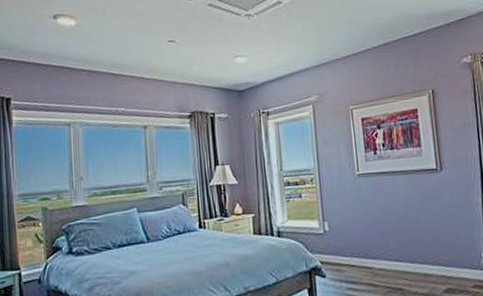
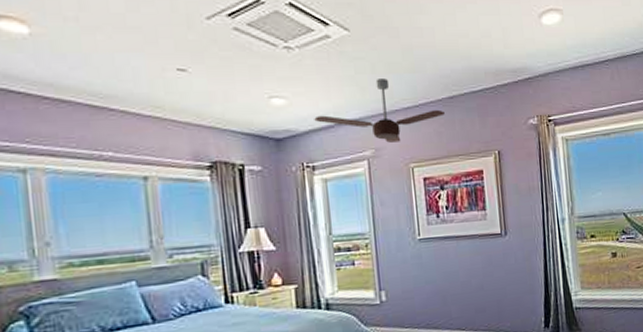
ceiling fan: none [268,33,380,89] -> present [314,79,445,143]

